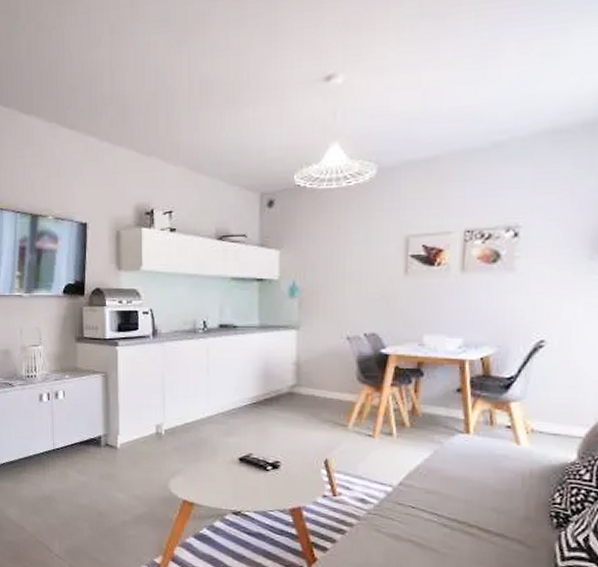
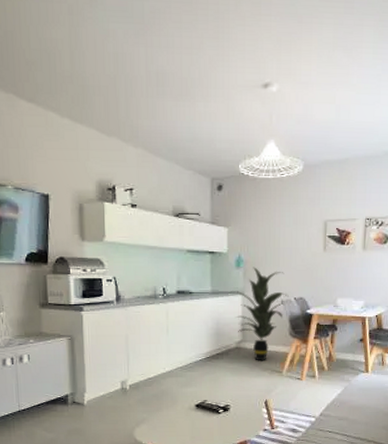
indoor plant: none [283,296,357,411] -> present [231,267,289,361]

